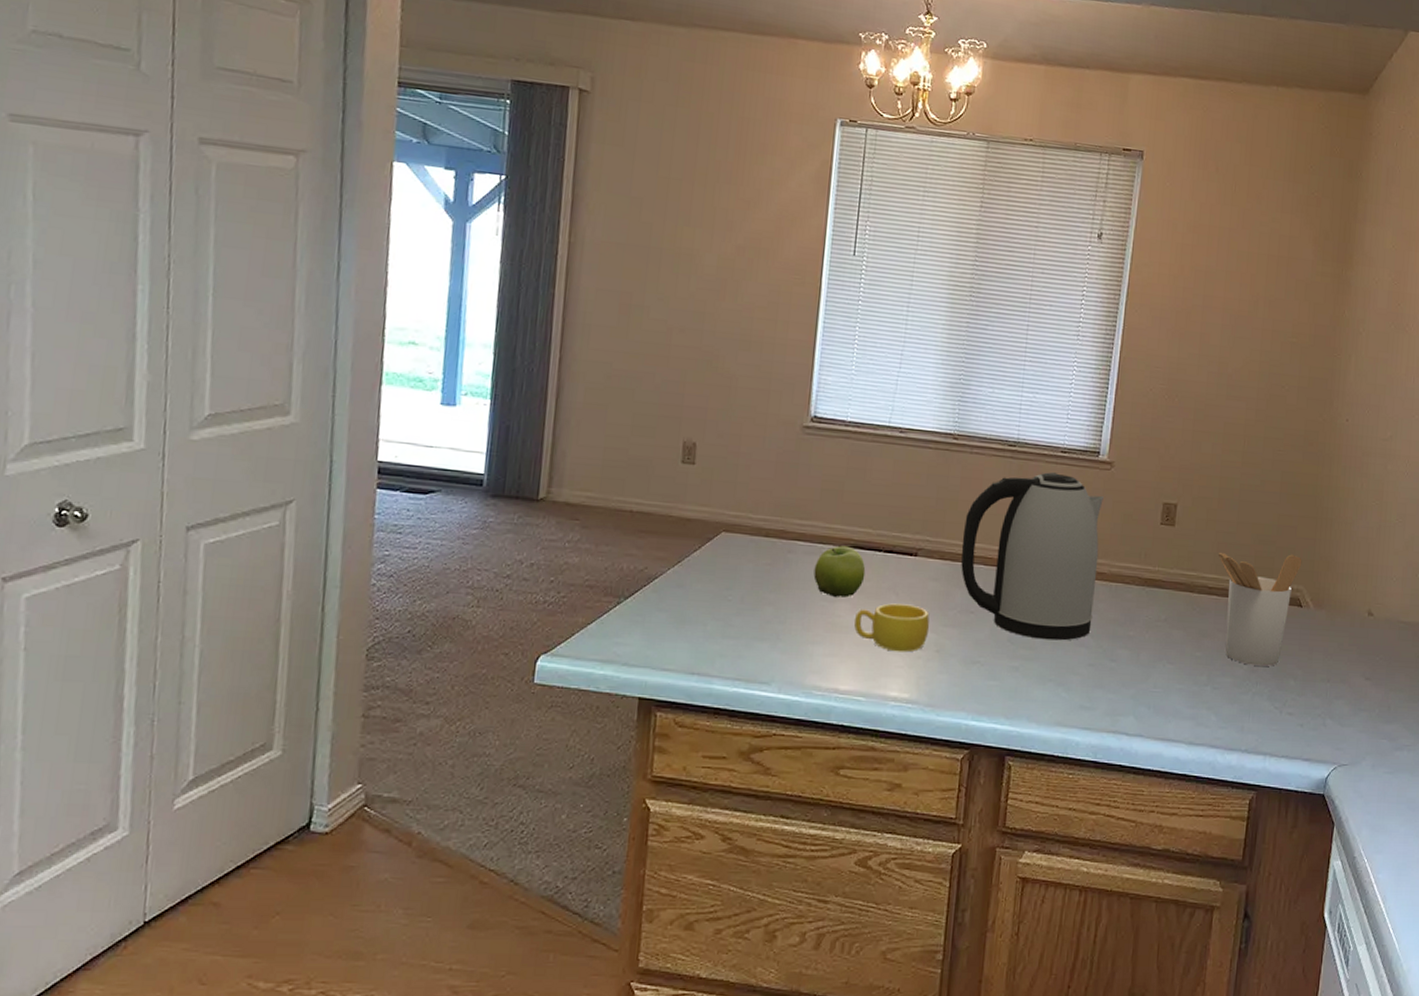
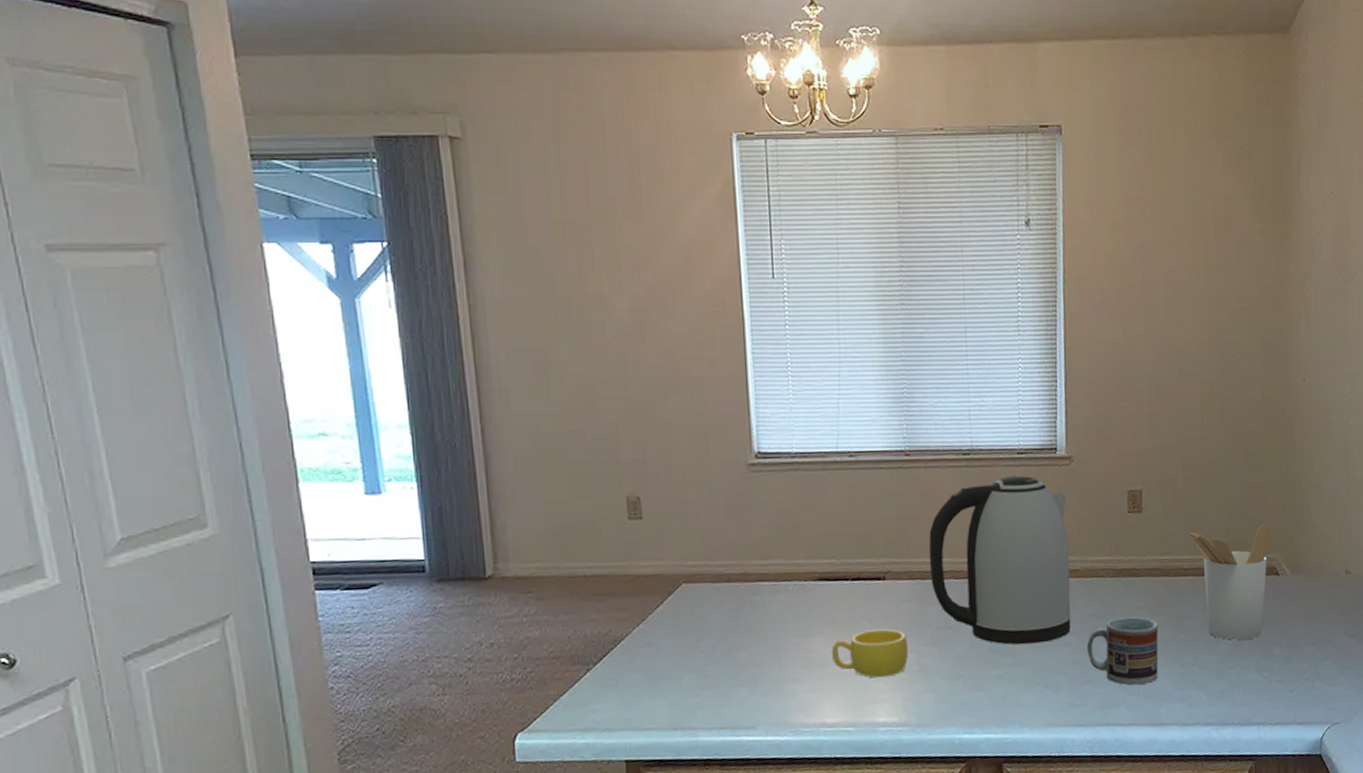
fruit: present [813,545,866,598] -> none [782,580,836,633]
cup: none [1103,626,1177,697] -> present [1087,616,1159,686]

